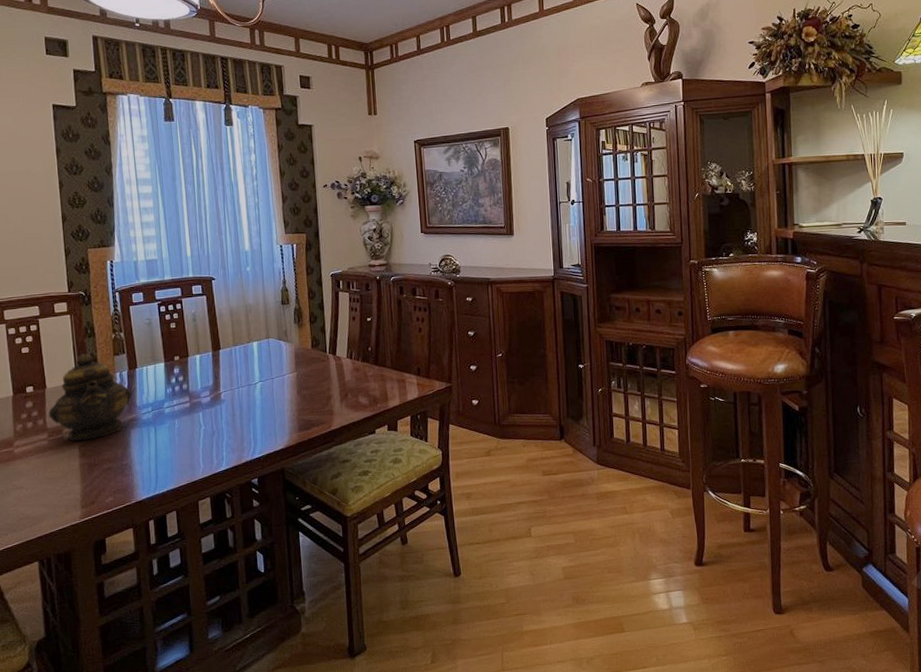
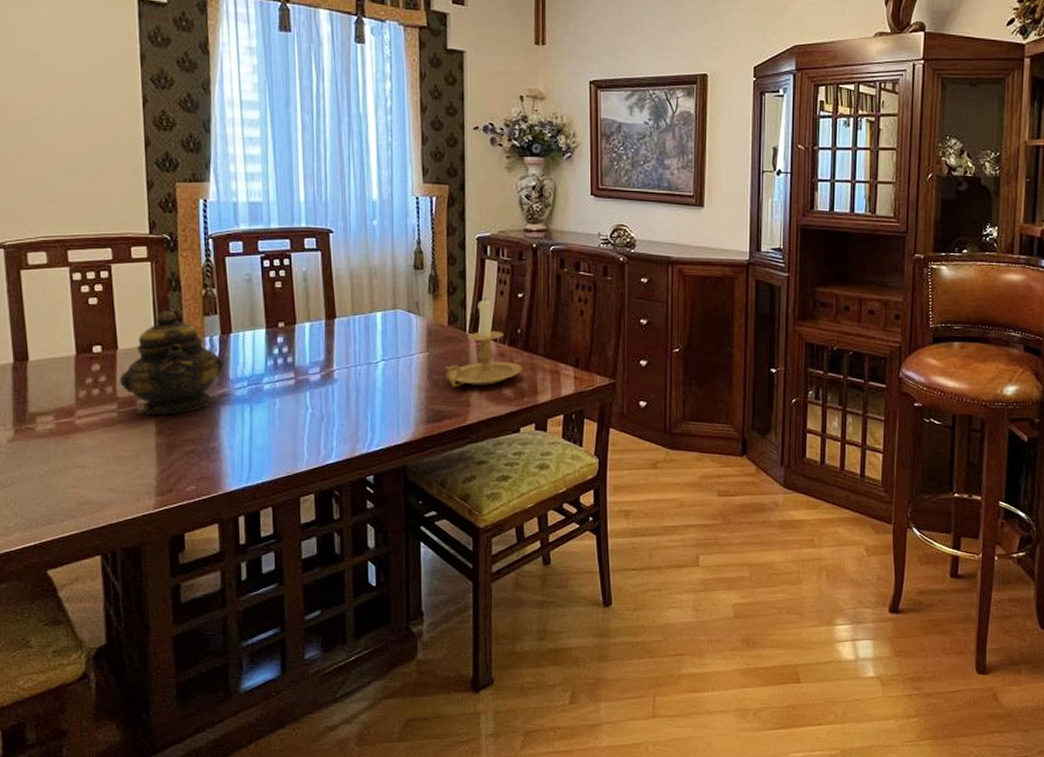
candle holder: none [311,323,374,400] -> present [445,297,522,388]

